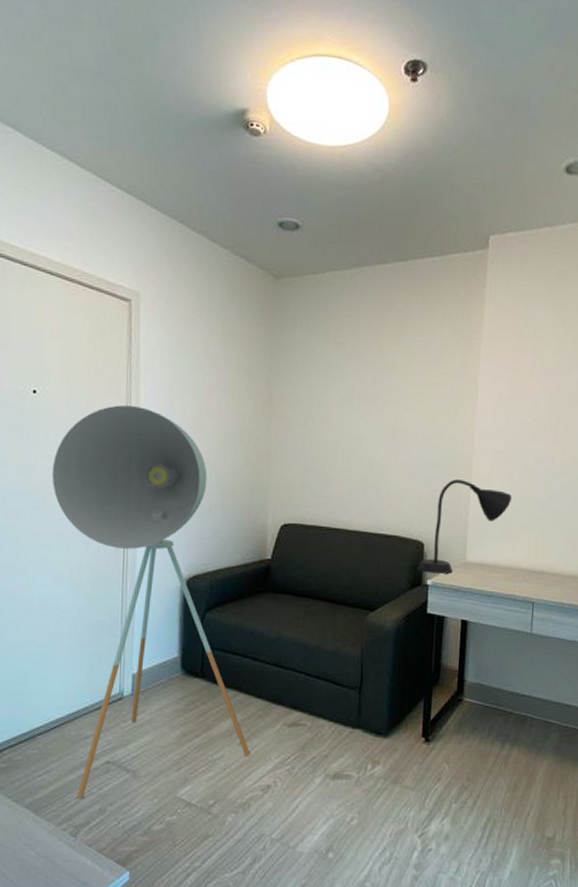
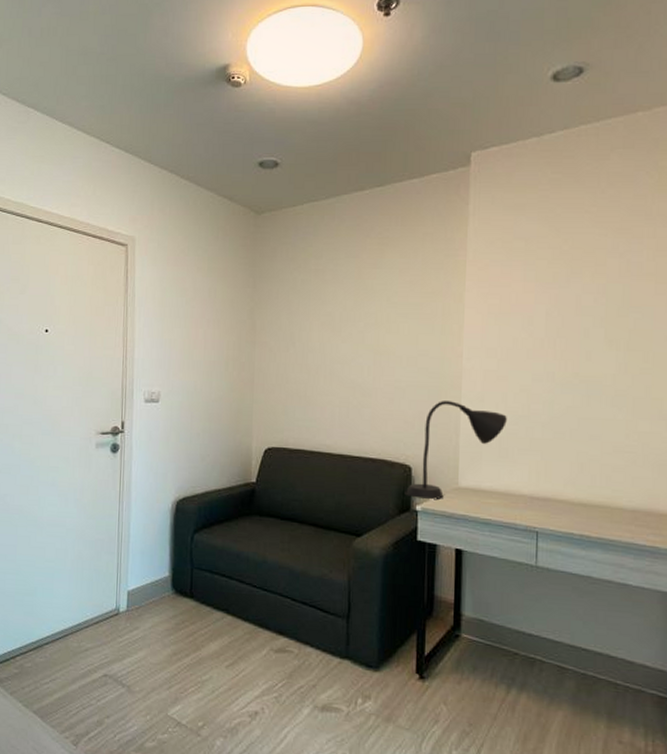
floor lamp: present [51,404,251,799] -> none [59,338,238,709]

